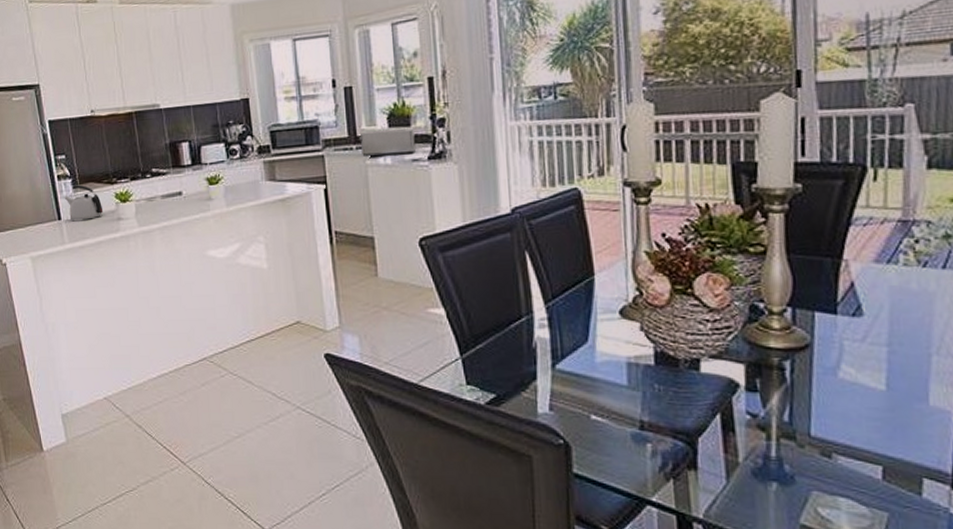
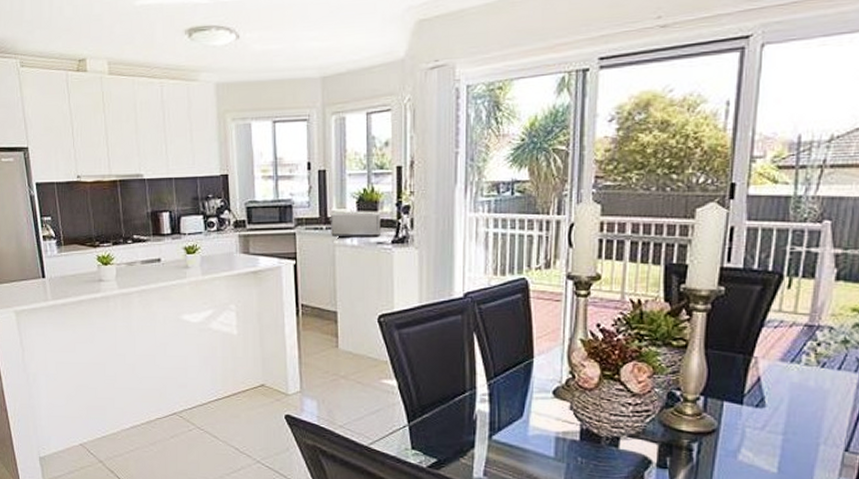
kettle: present [64,184,104,222] -> none [49,246,86,280]

